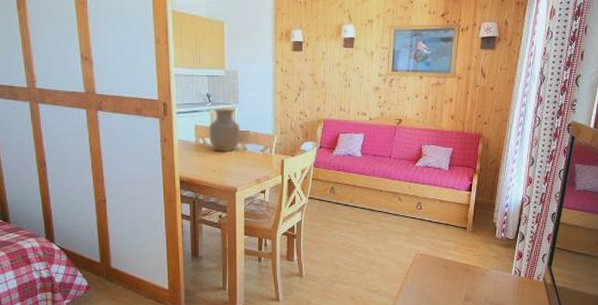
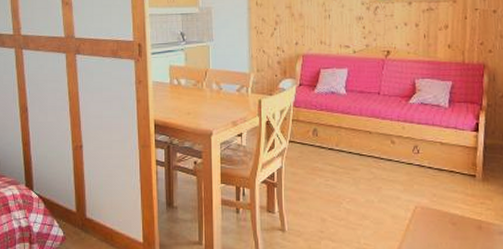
vase: present [208,108,240,152] -> none [182,47,215,93]

